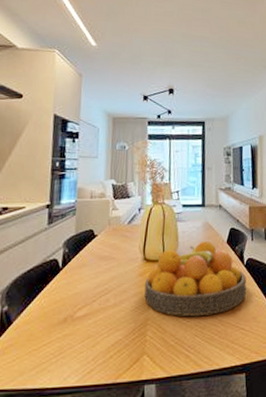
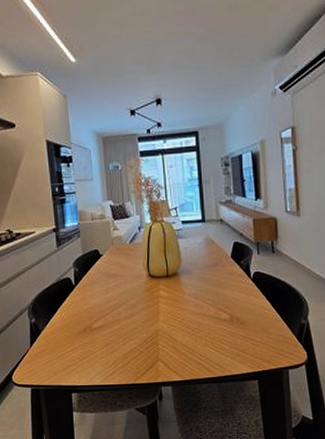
fruit bowl: present [144,240,247,317] -> none [151,256,255,328]

